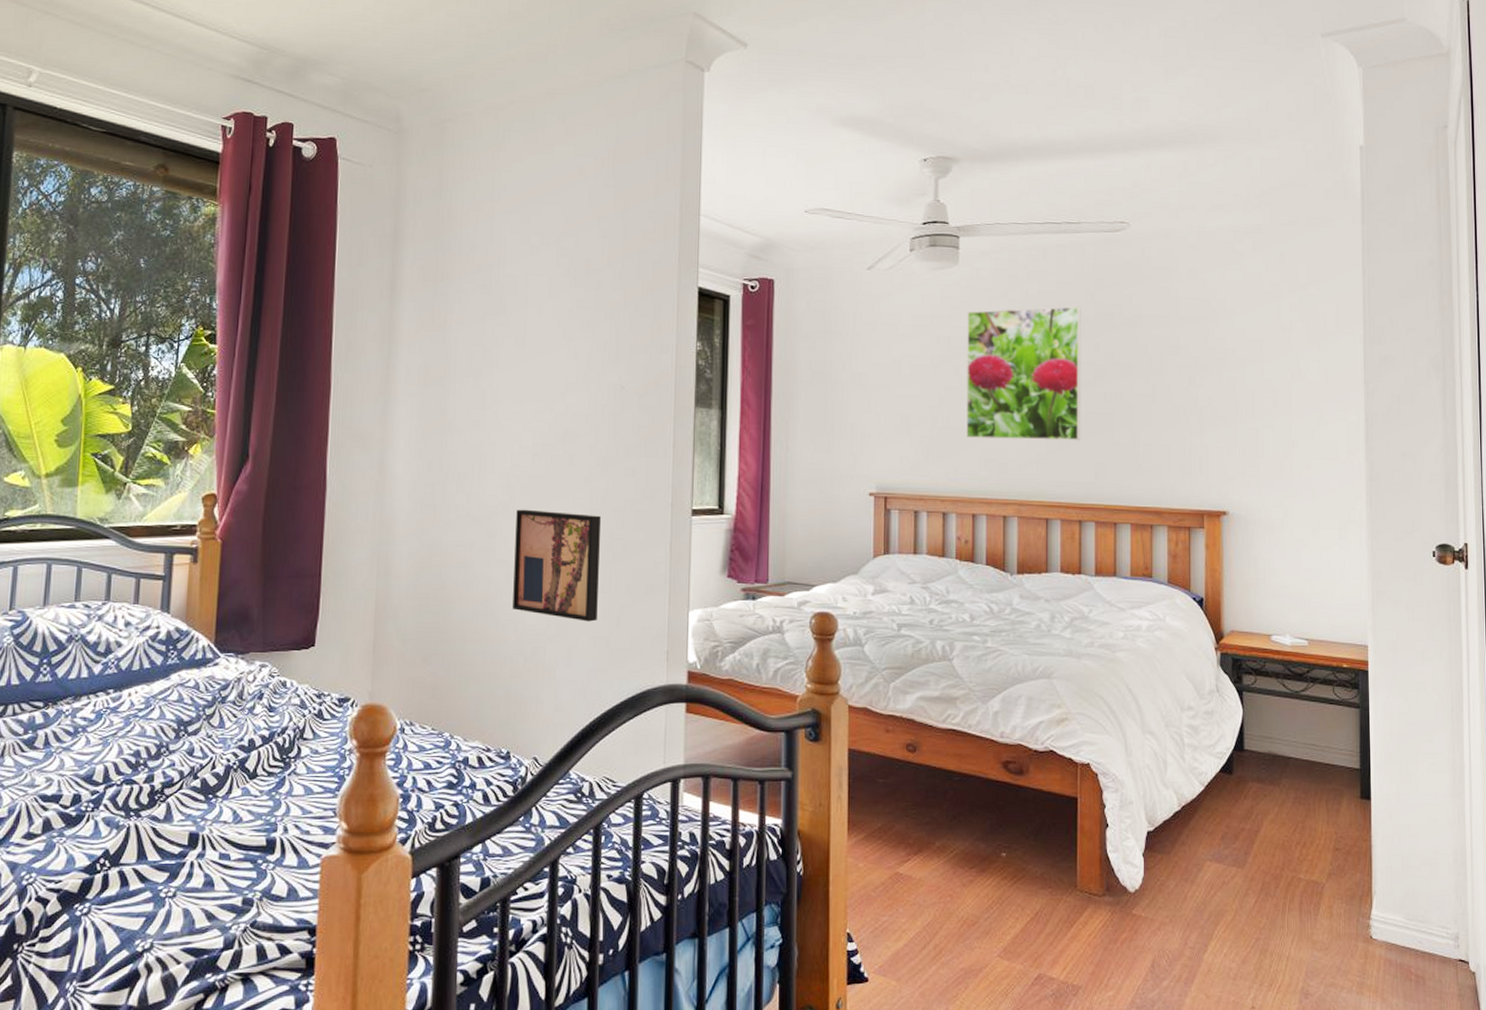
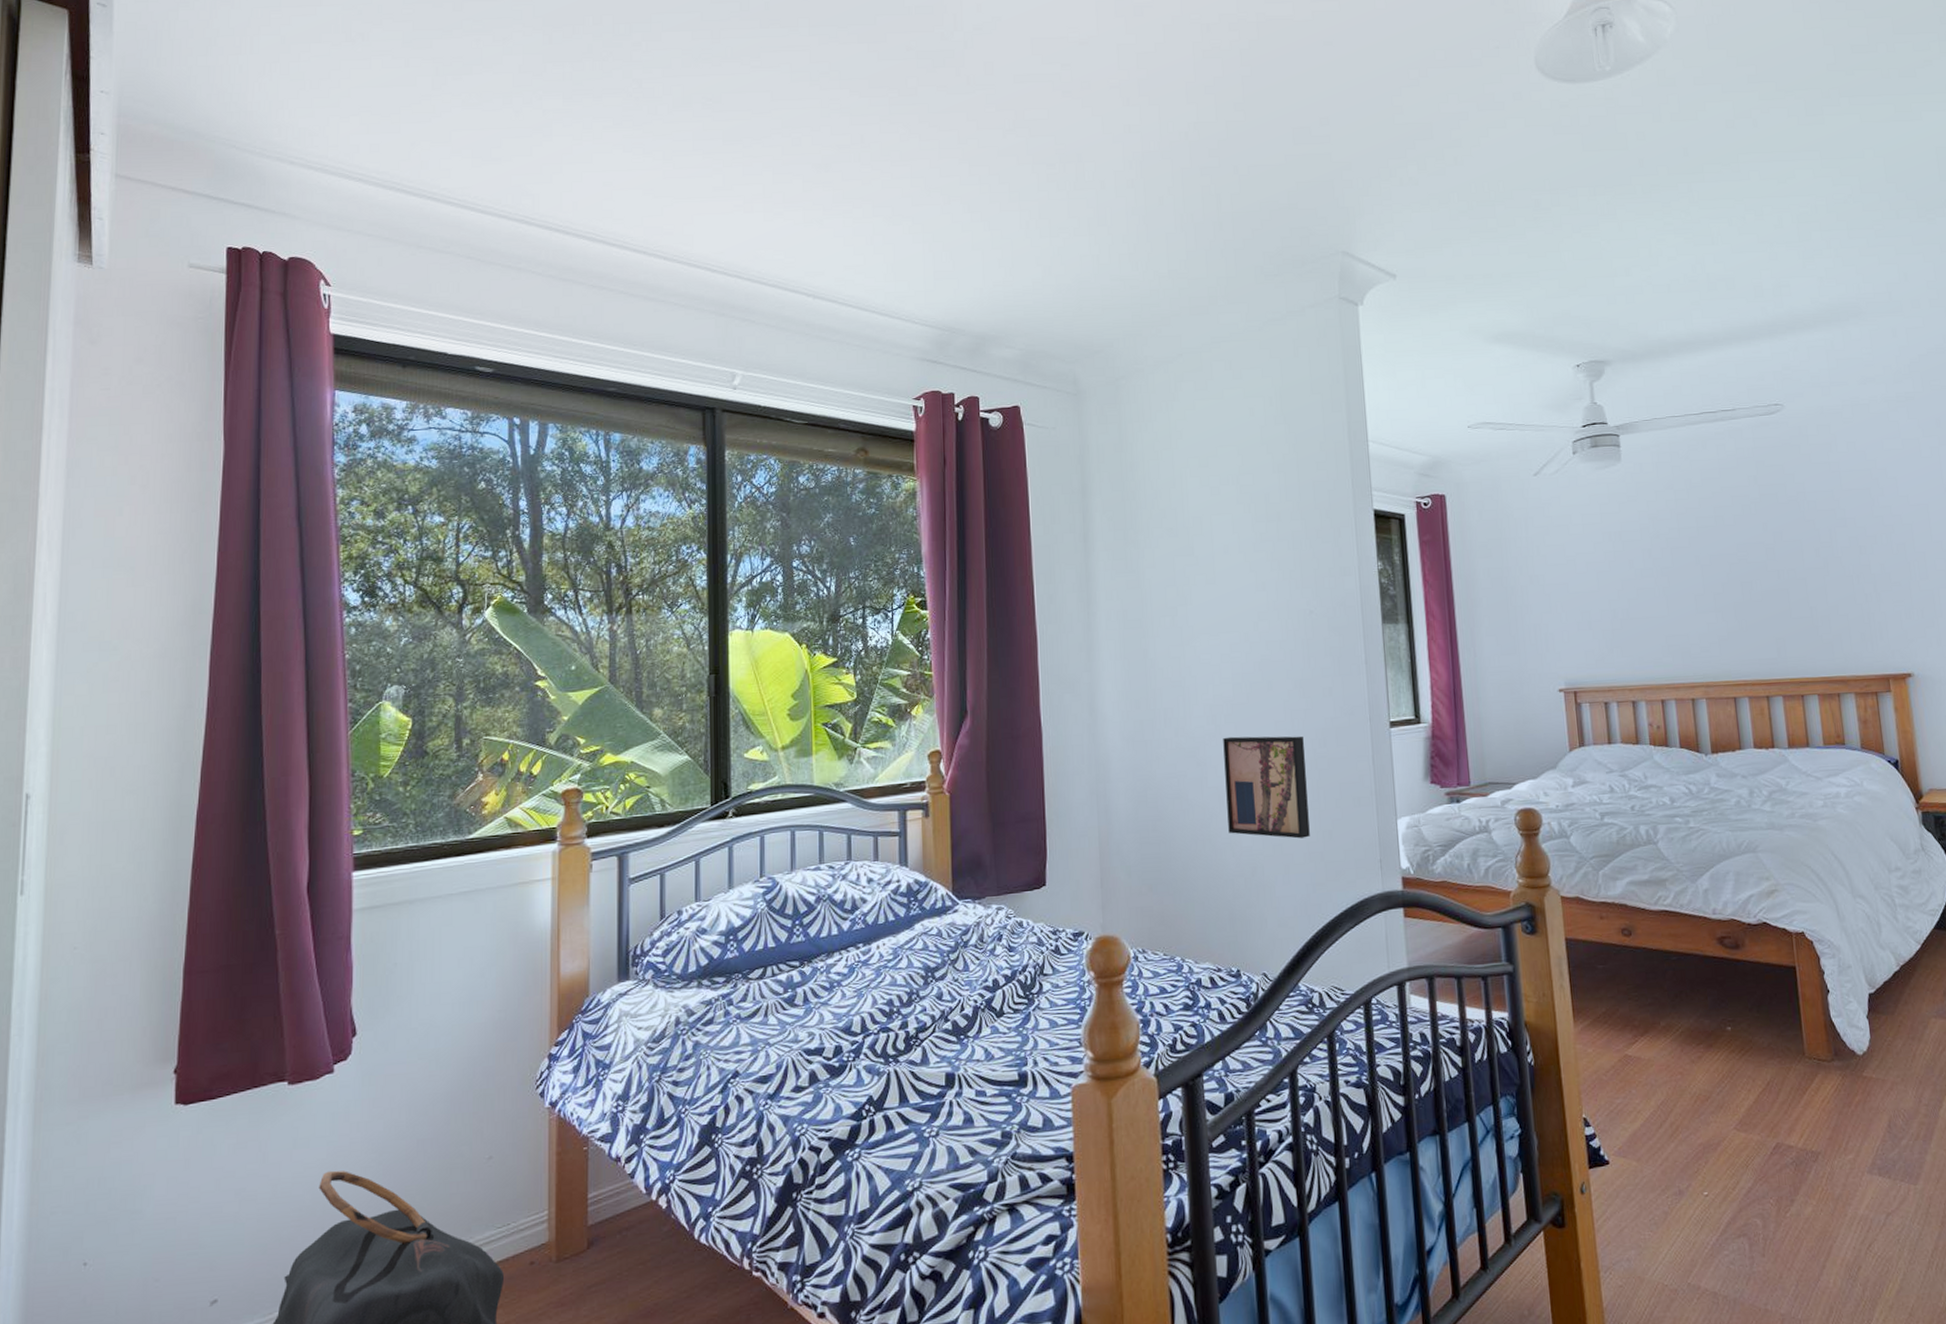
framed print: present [966,306,1081,441] -> none [1635,490,1759,627]

